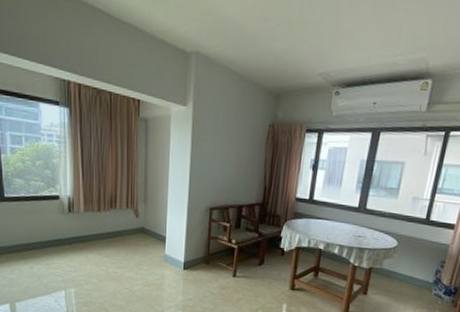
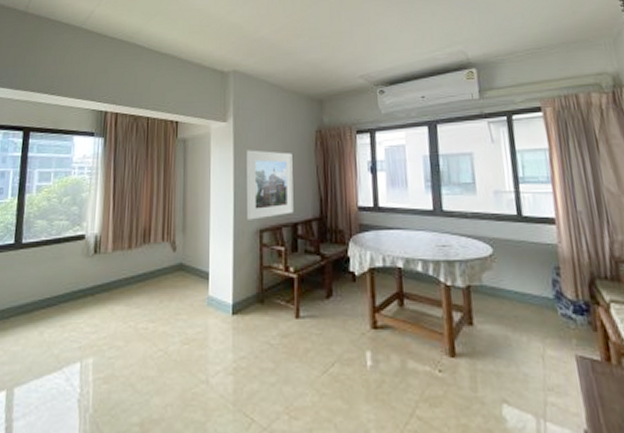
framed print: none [200,136,245,199] -> present [247,150,294,220]

